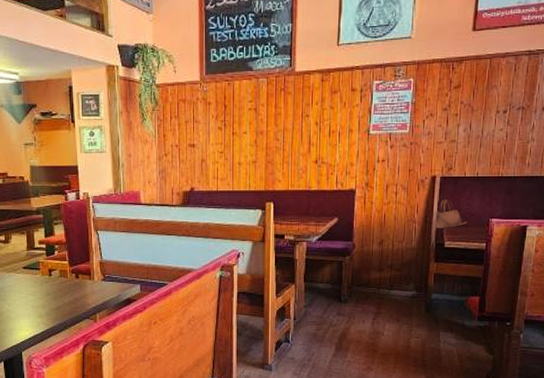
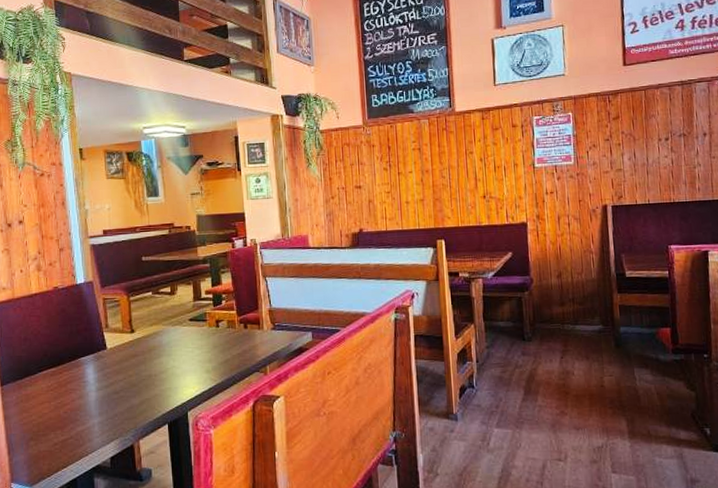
handbag: present [434,200,468,228] -> none [611,228,646,258]

